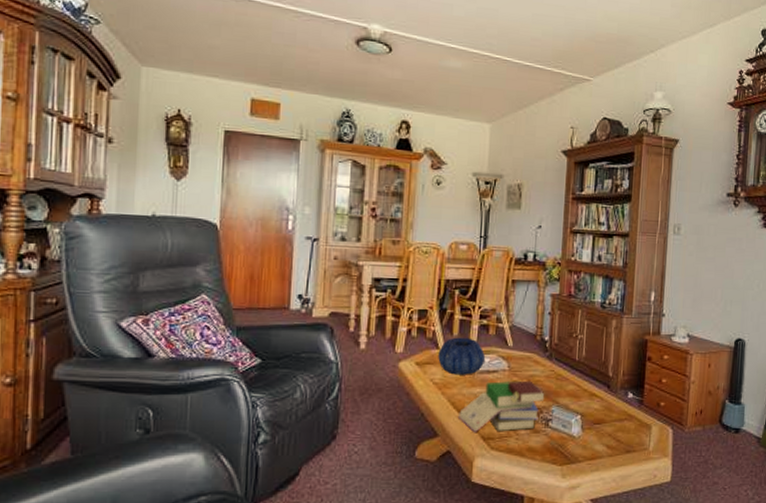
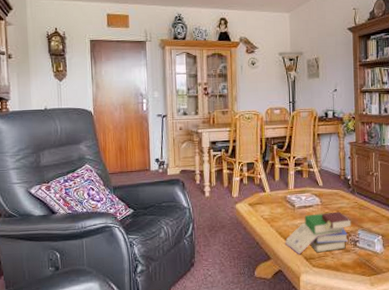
decorative bowl: present [438,337,486,375] -> none [265,181,302,211]

